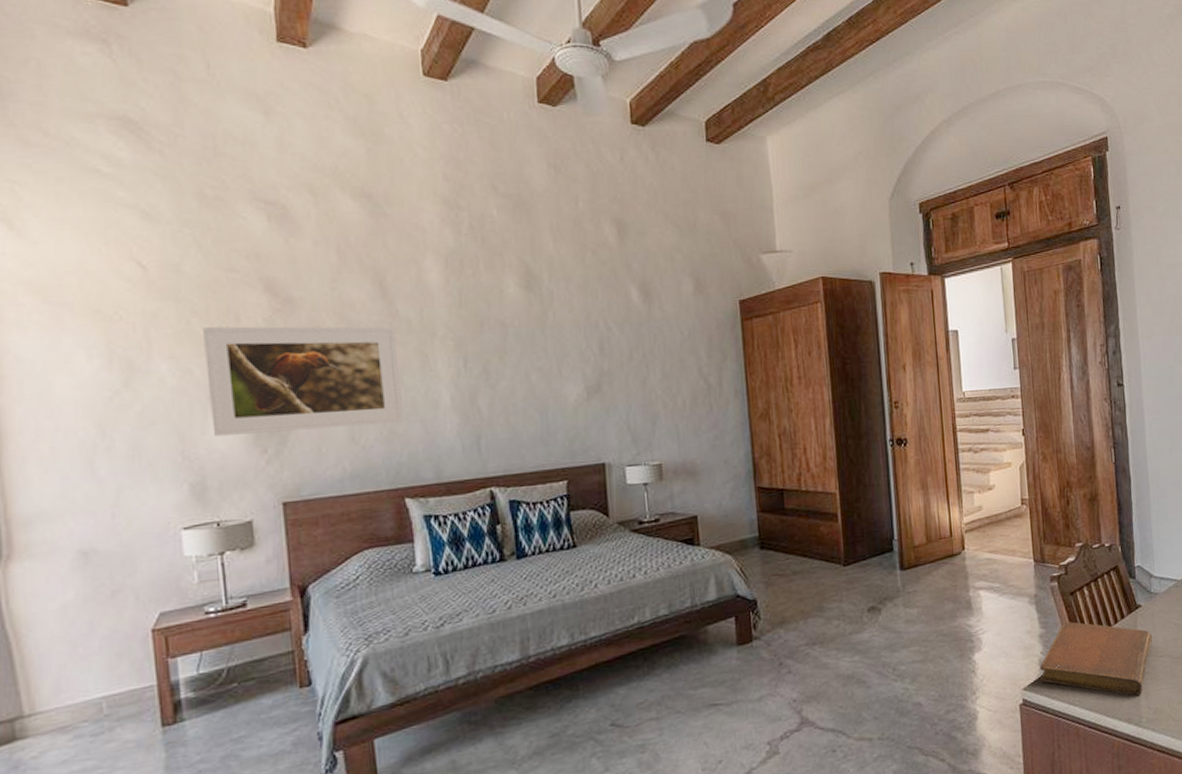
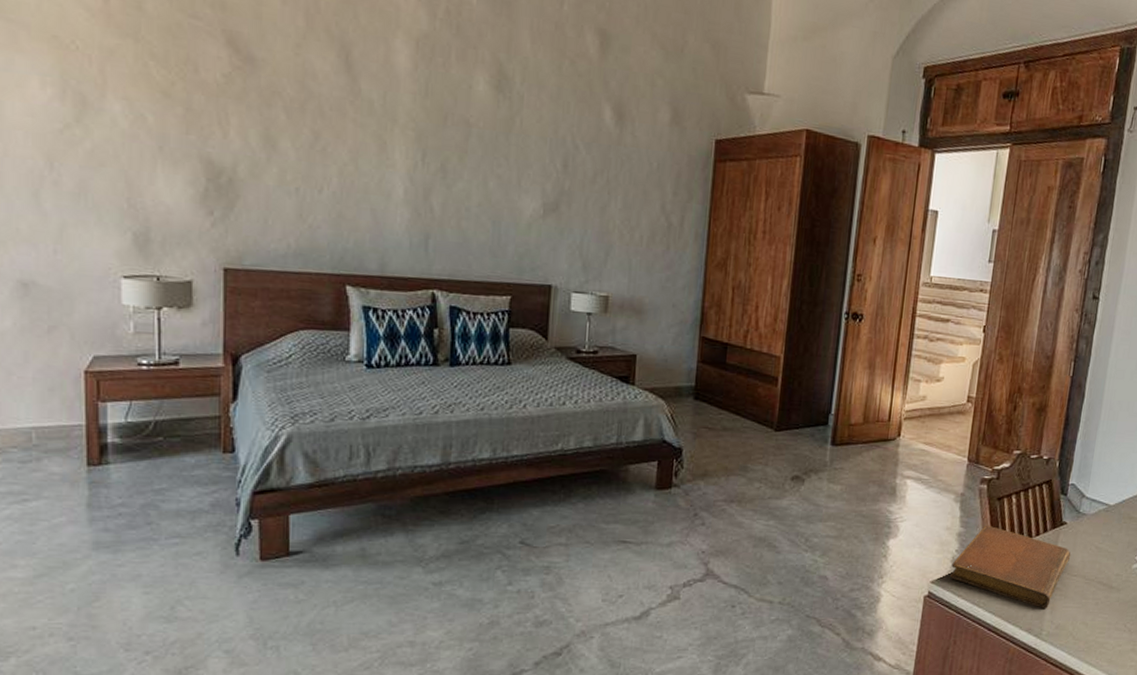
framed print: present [203,326,403,436] -> none [159,71,355,208]

